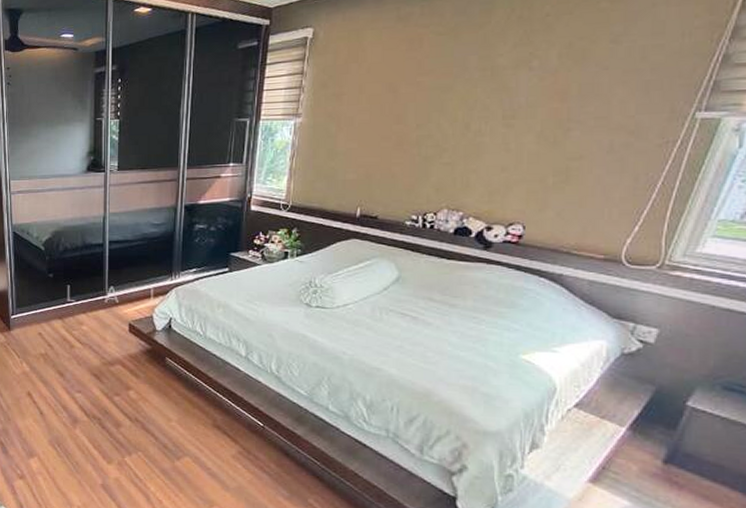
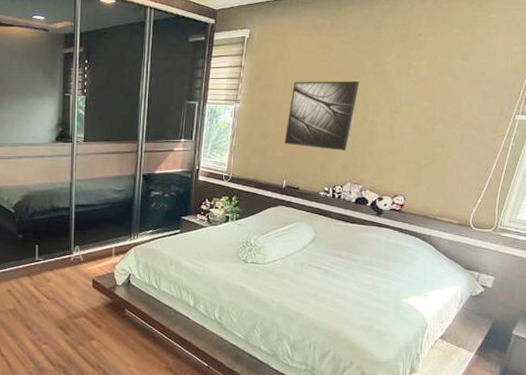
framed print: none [359,80,461,170] -> present [284,80,360,151]

